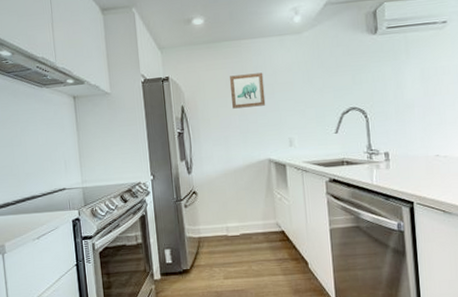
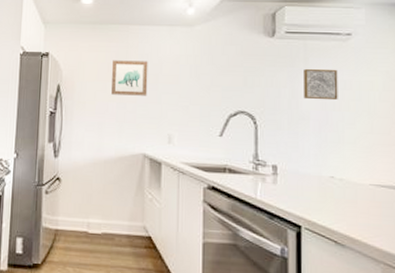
wall art: none [406,56,438,89] -> present [304,68,338,101]

